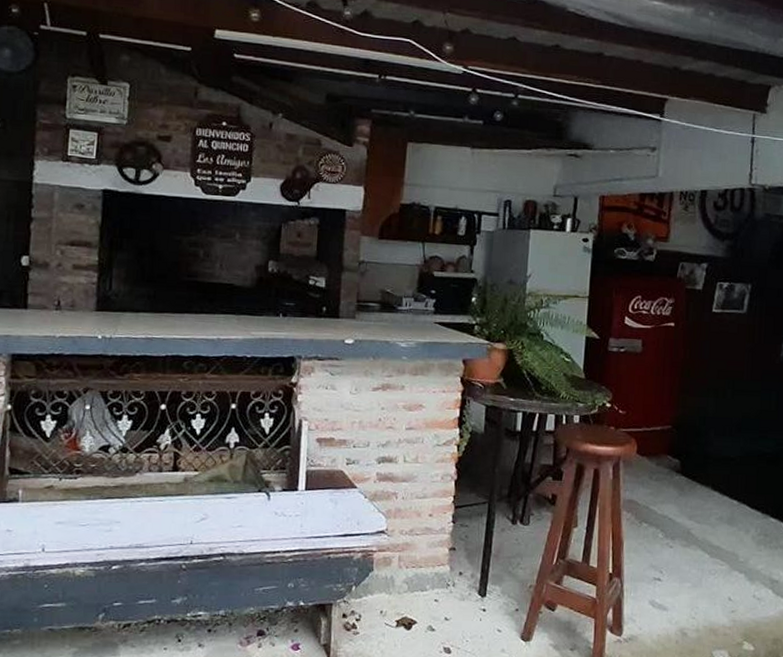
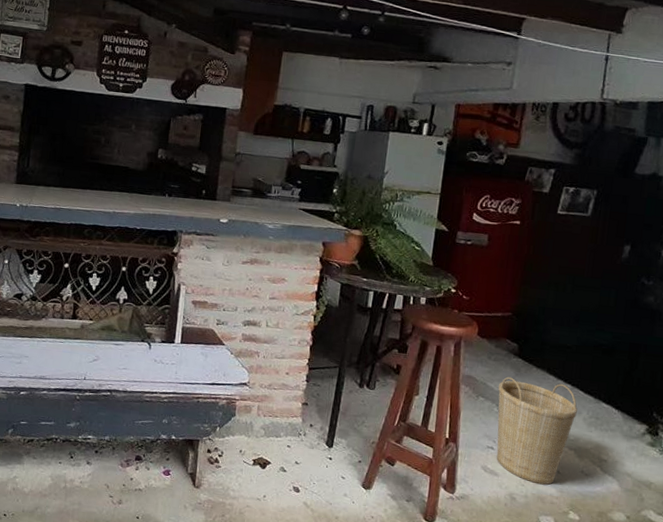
basket: none [662,497,745,615] -> present [496,376,577,485]

